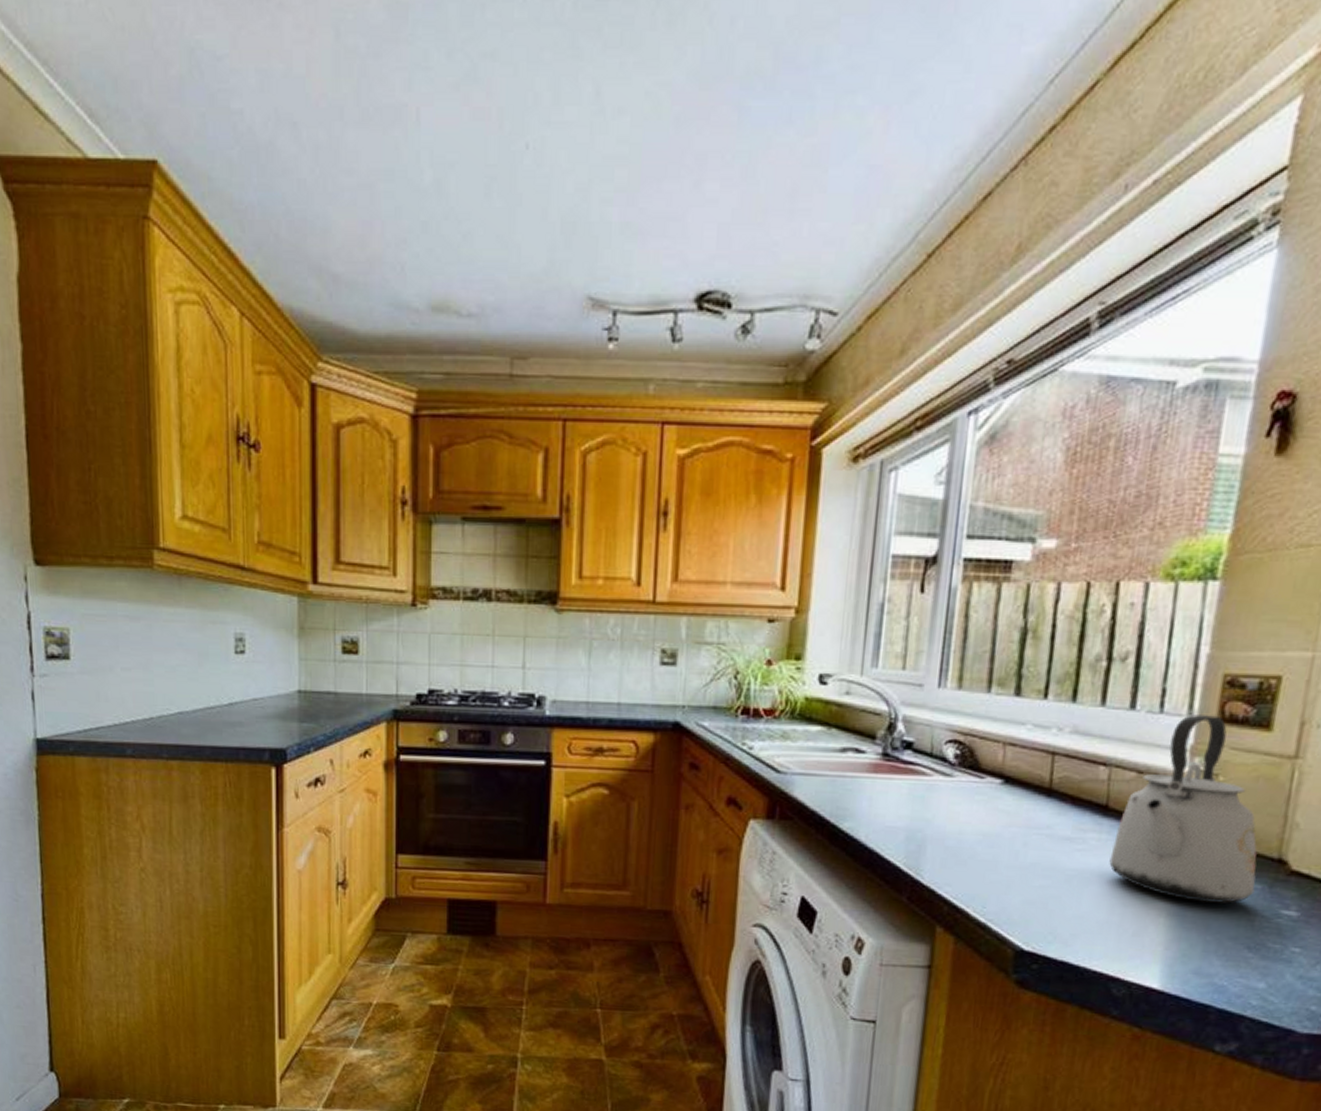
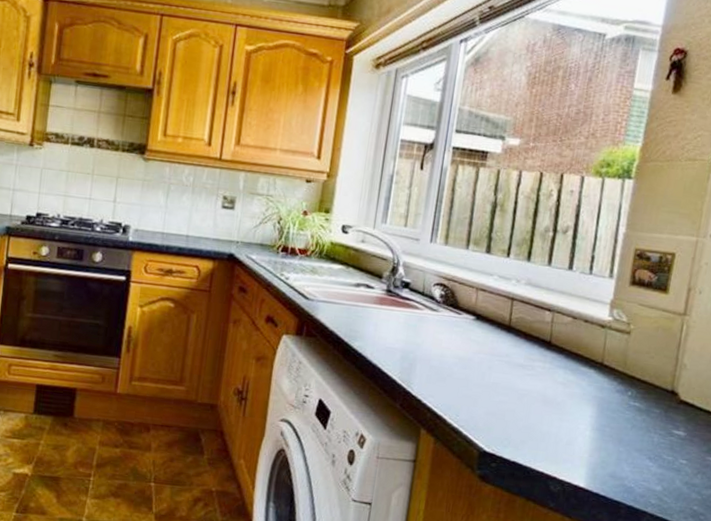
kettle: present [1109,714,1257,903] -> none [550,277,657,423]

